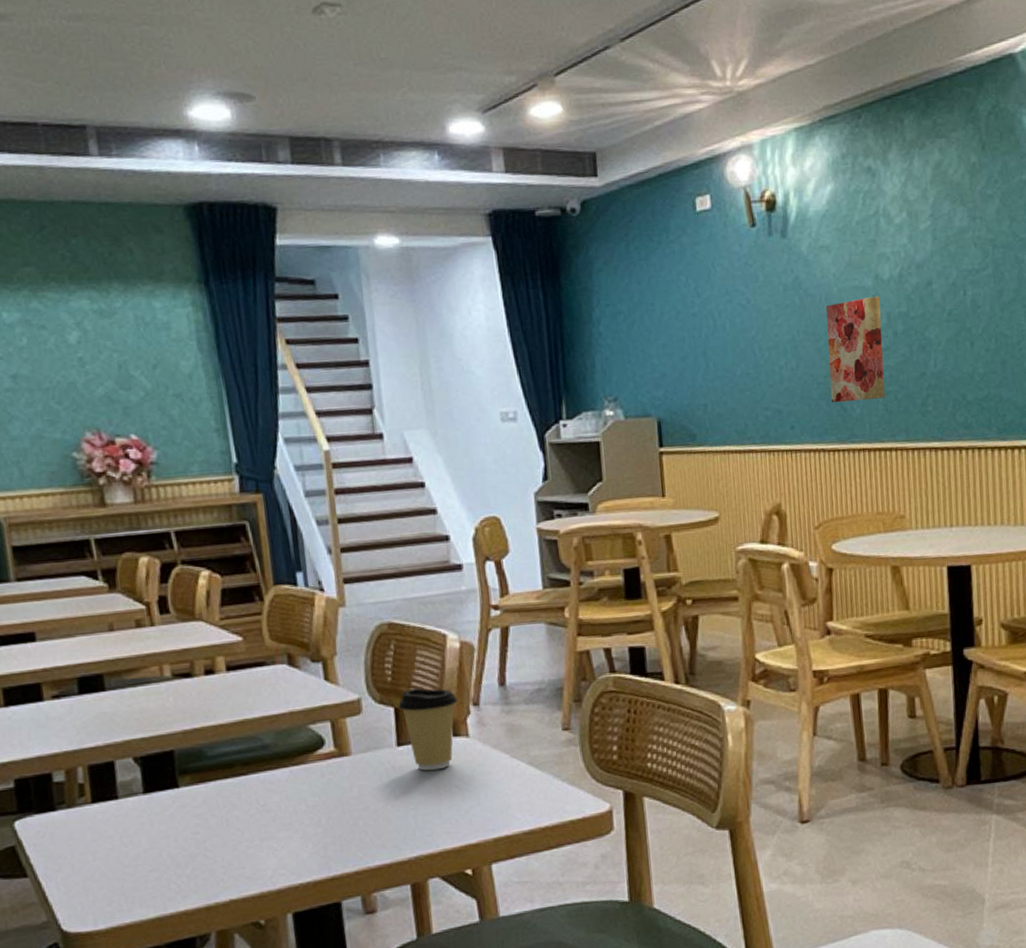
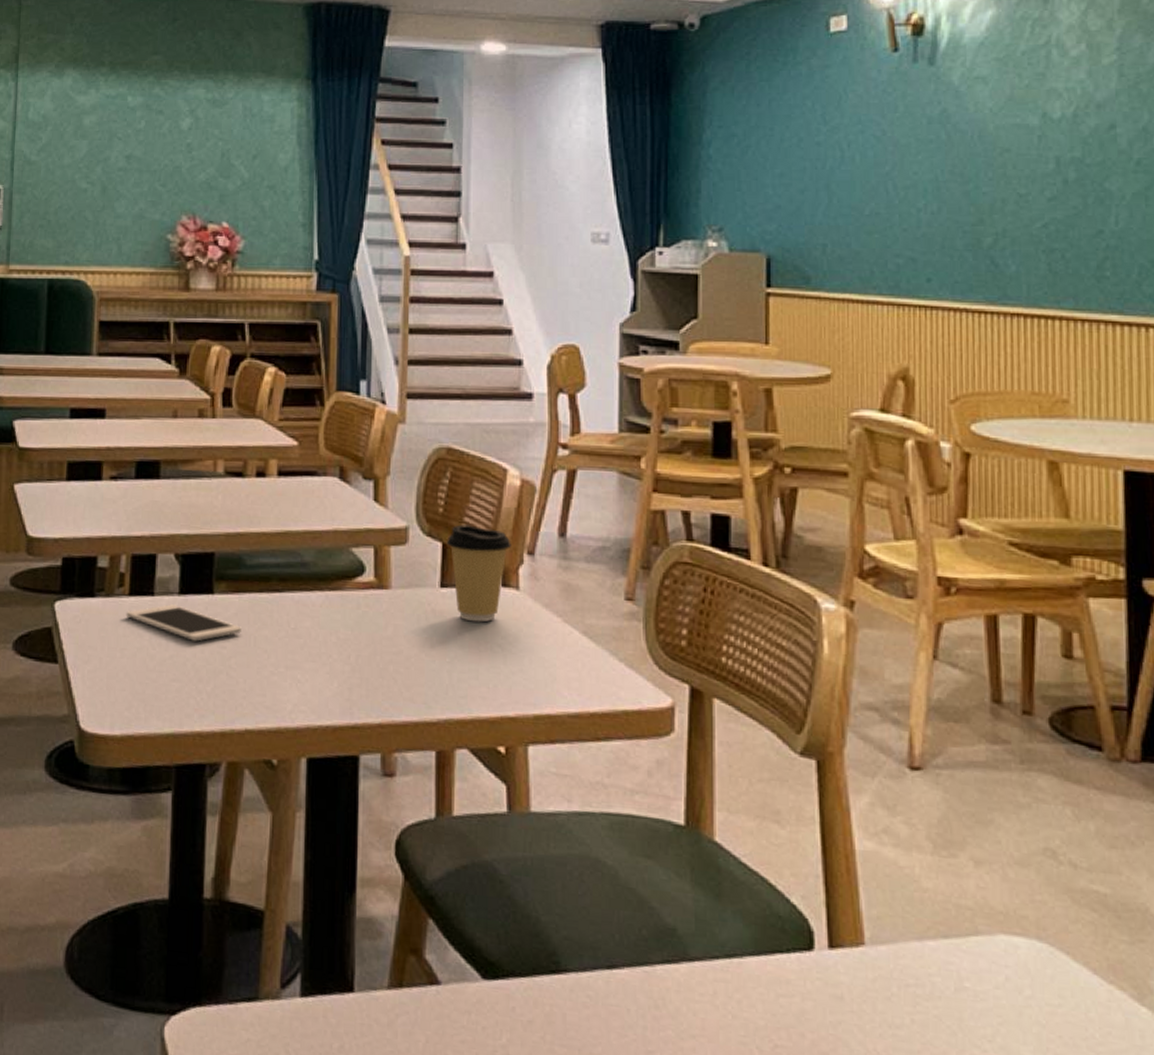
cell phone: none [91,803,212,833] -> present [126,604,241,642]
wall art: present [825,297,885,403] -> none [978,138,1049,257]

